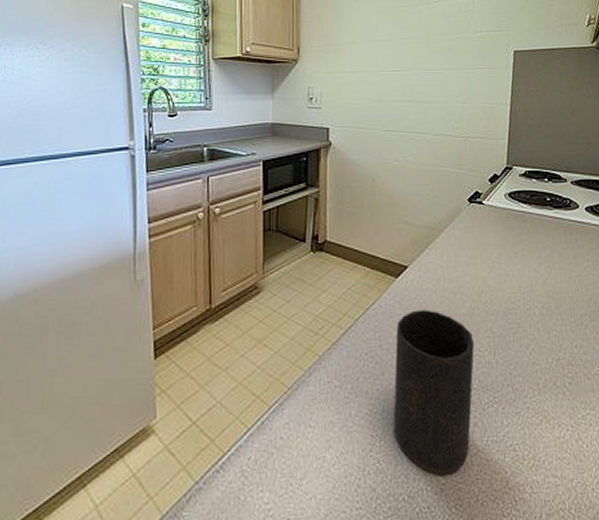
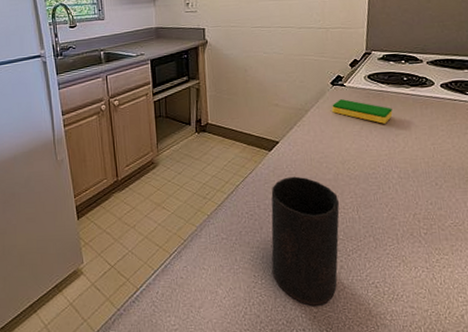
dish sponge: none [468,219,535,250] -> present [331,99,393,124]

